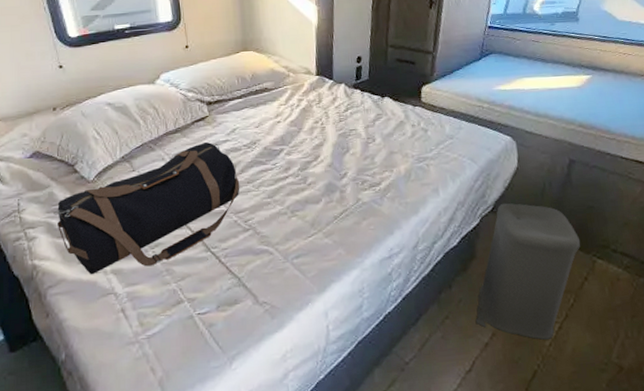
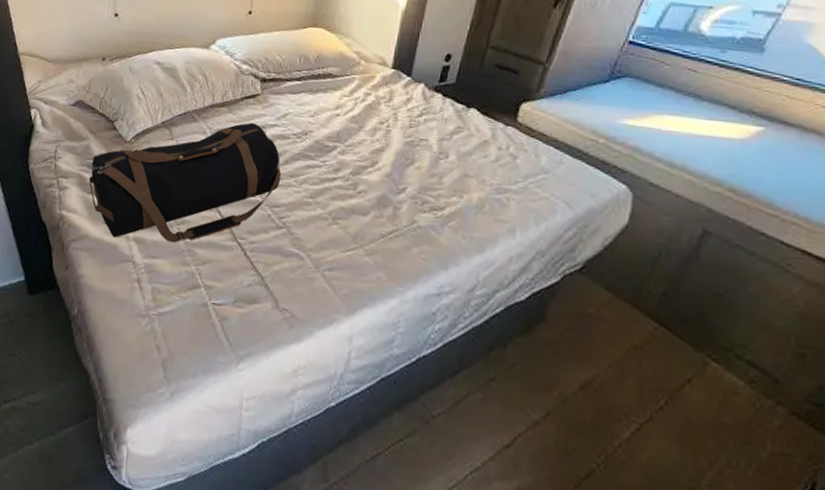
laundry basket: present [475,203,581,340] -> none [528,264,693,439]

